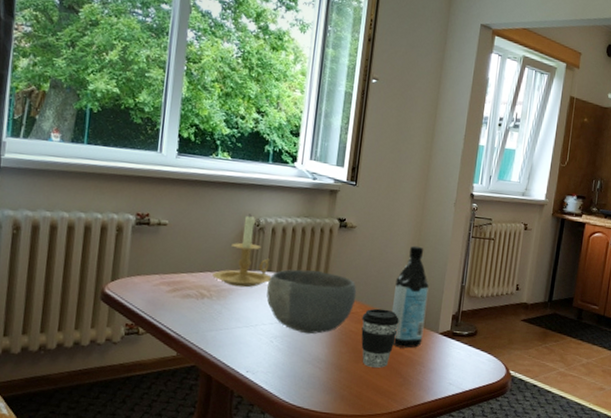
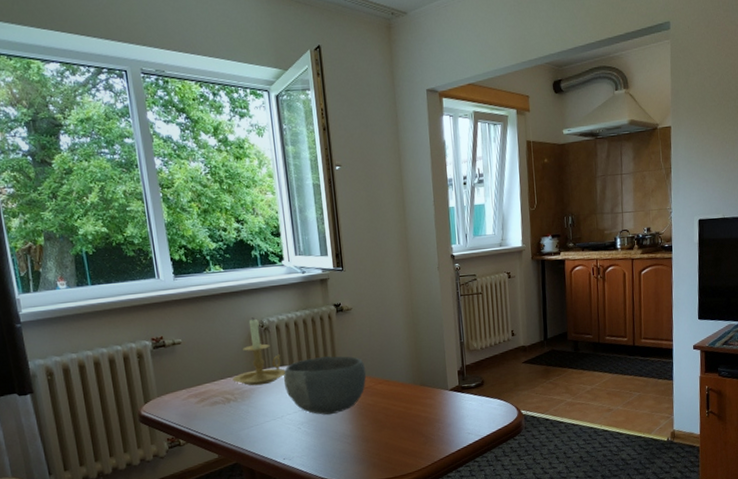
coffee cup: present [361,308,399,368] -> none [375,378,410,433]
water bottle: present [392,245,429,348] -> none [399,314,435,411]

